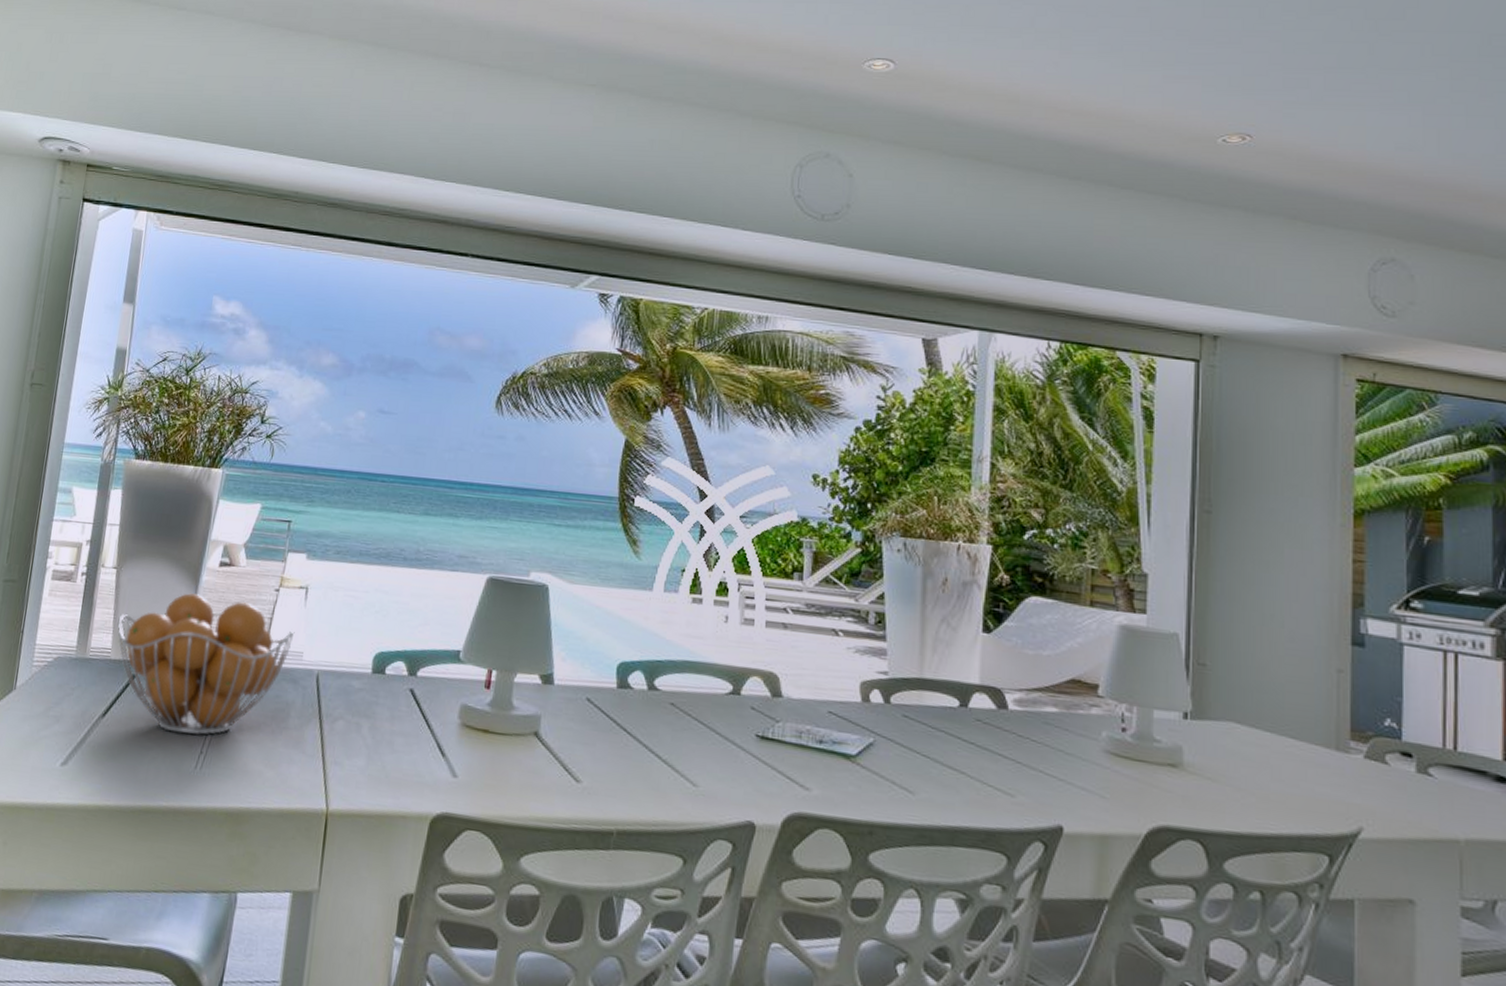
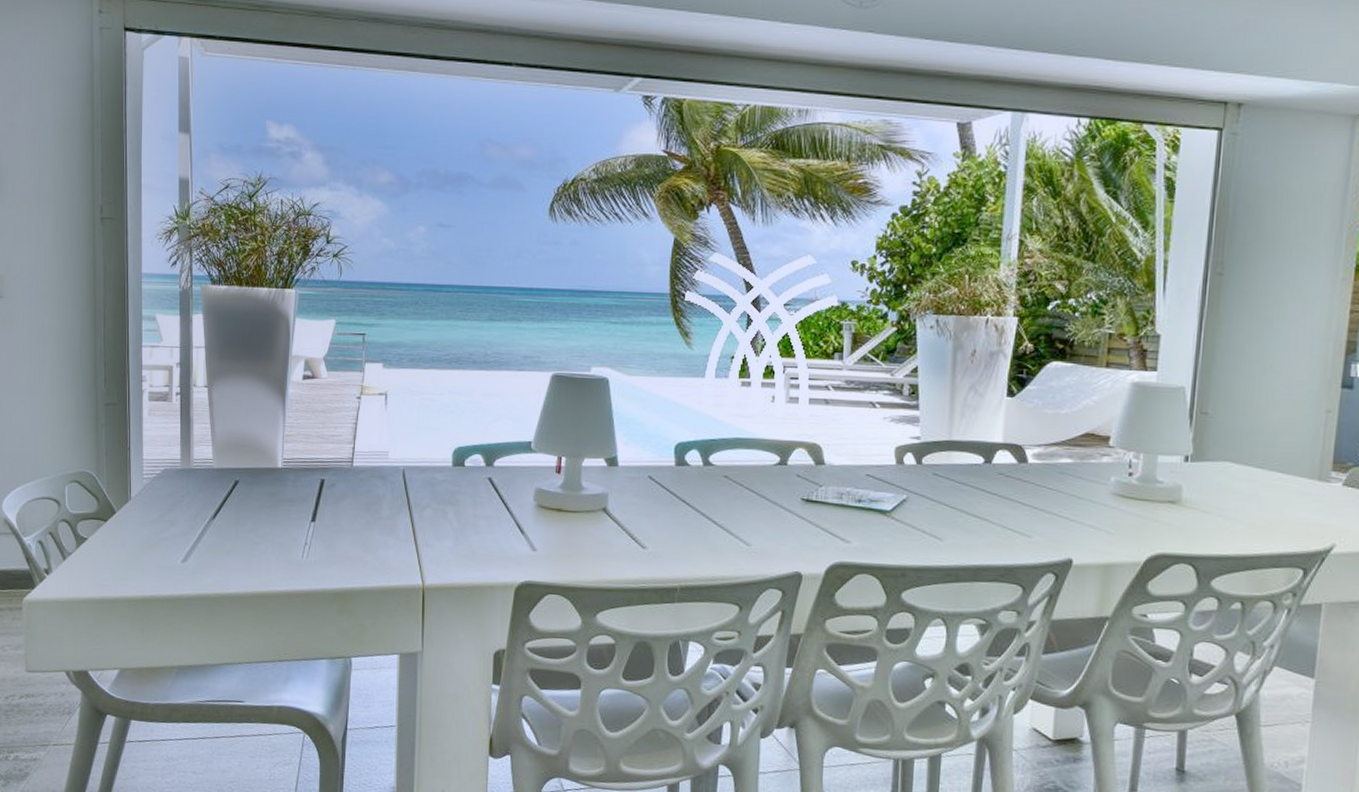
fruit basket: present [117,593,295,736] -> none [215,405,379,530]

